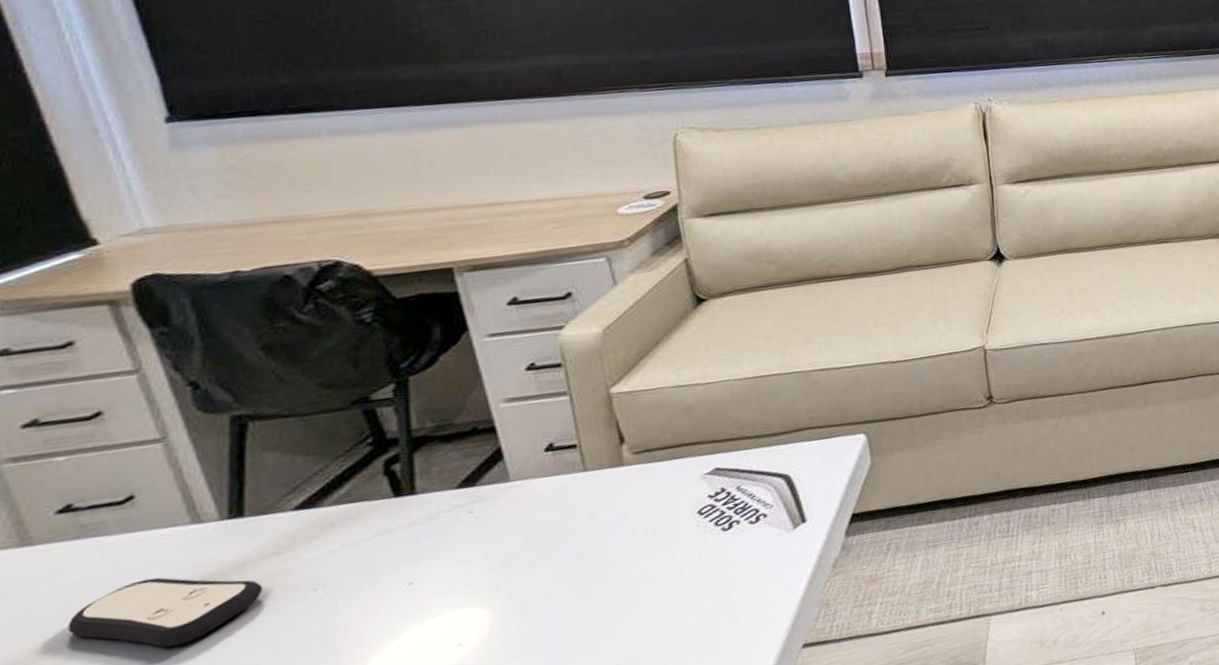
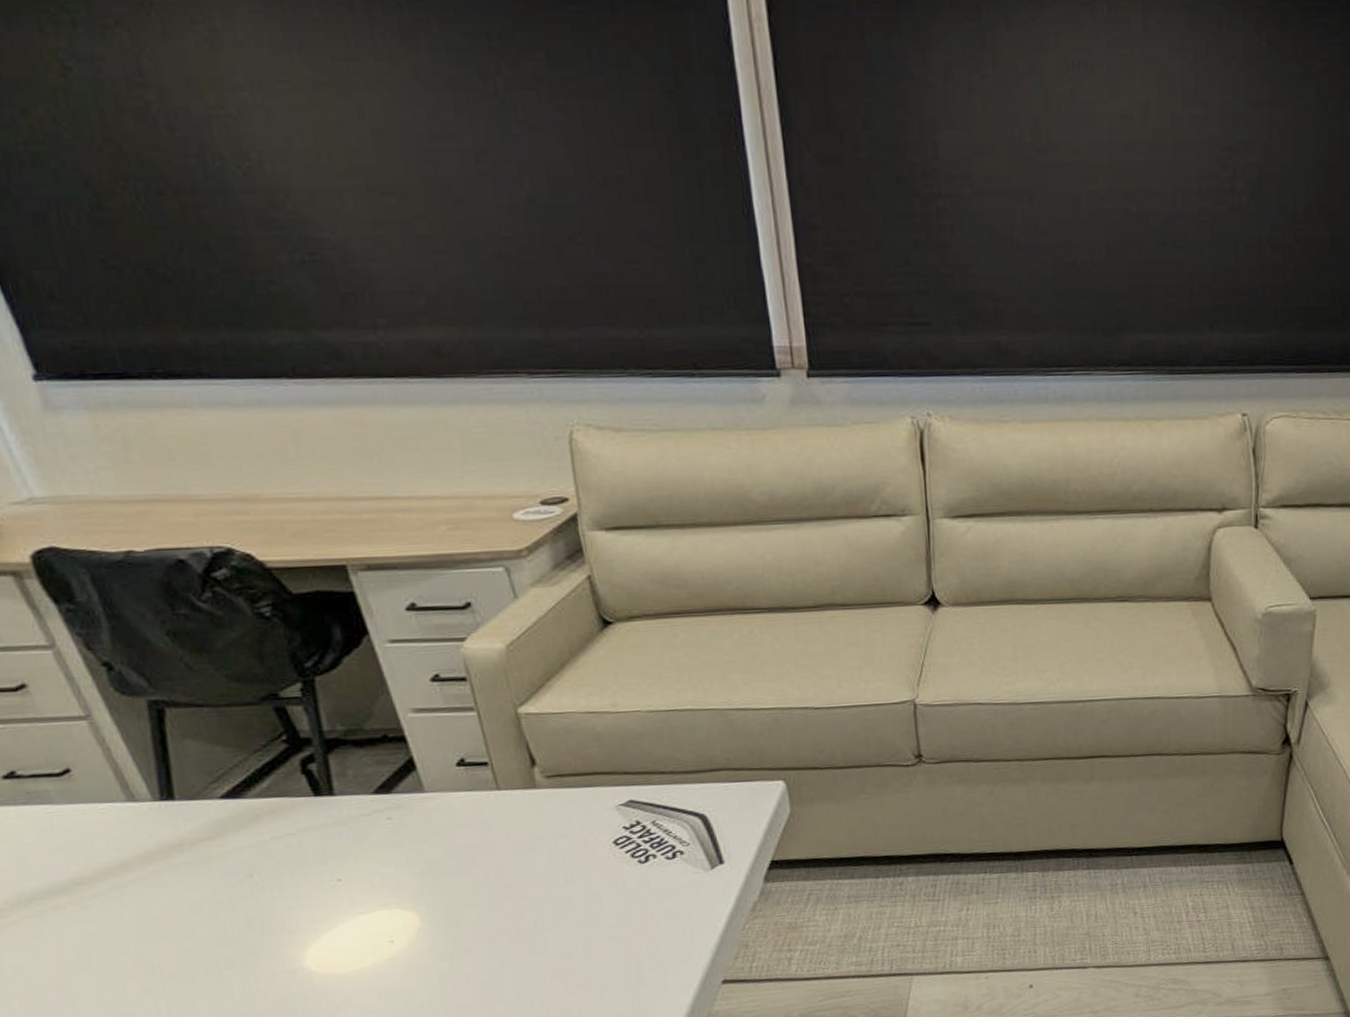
remote control: present [68,577,263,648] -> none [32,848,202,913]

